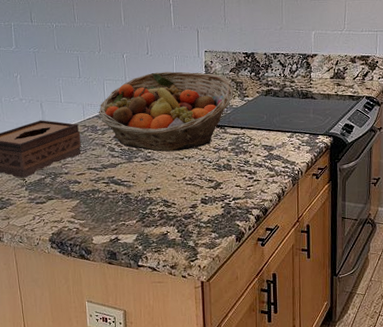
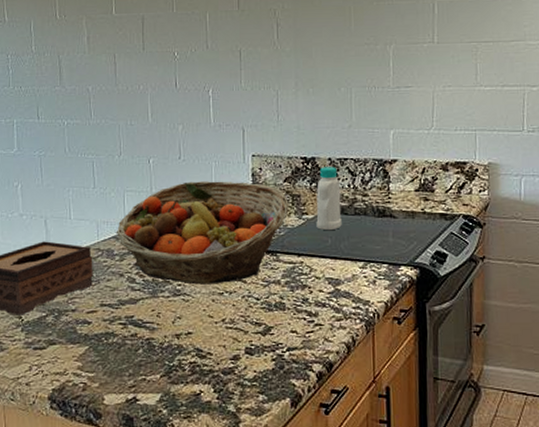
bottle: none [255,60,275,110] -> present [316,167,342,231]

